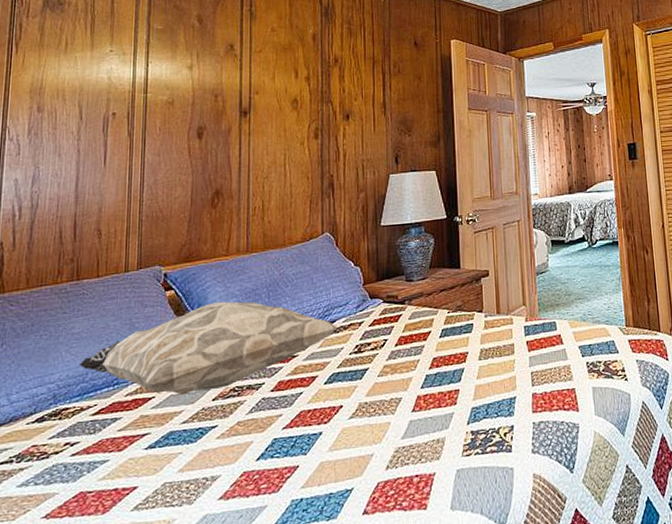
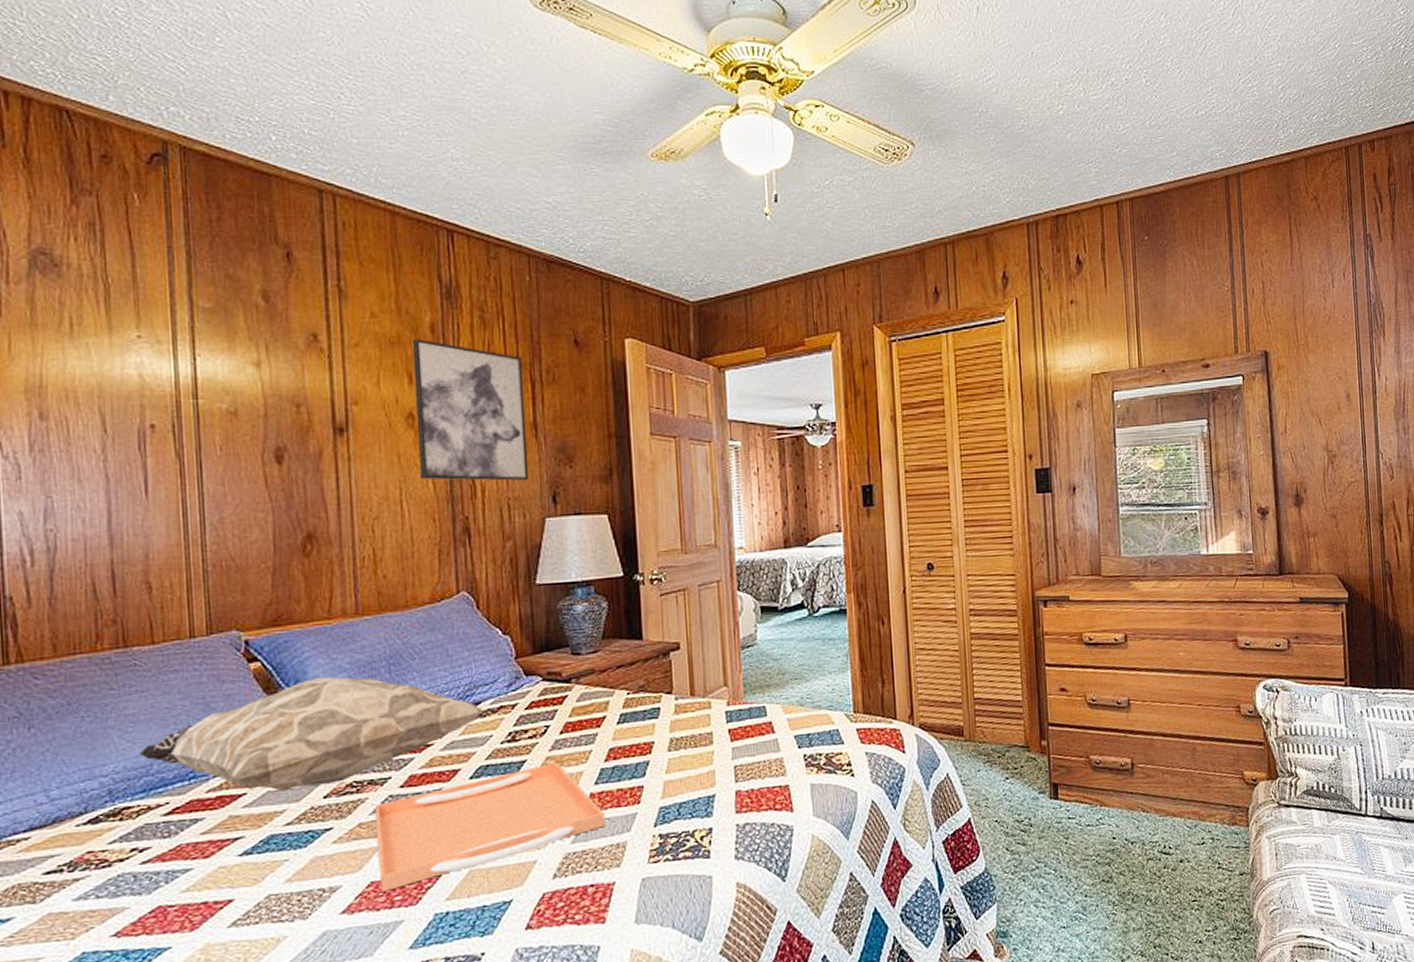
serving tray: none [250,370,428,481] -> present [374,763,605,892]
wall art: none [299,45,379,148] -> present [411,339,529,481]

